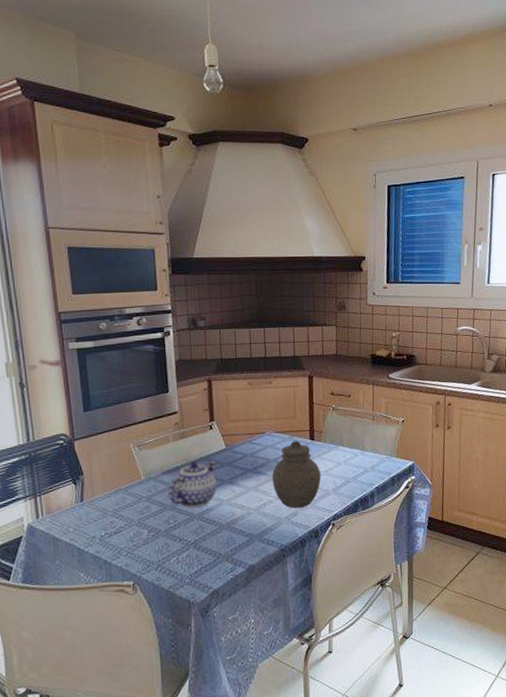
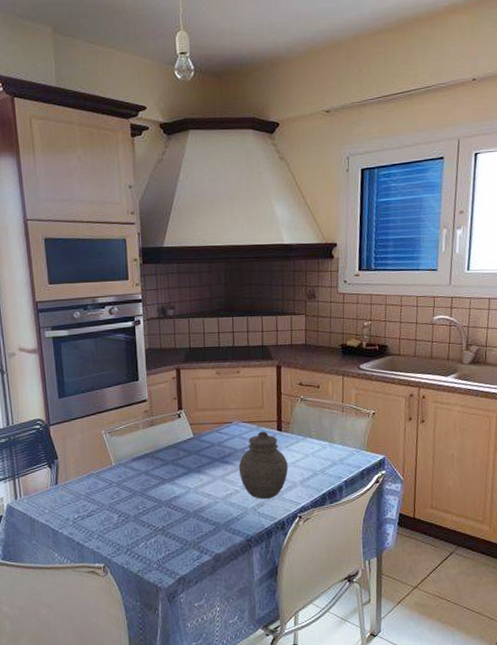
teapot: present [168,461,217,508] -> none [138,449,185,495]

